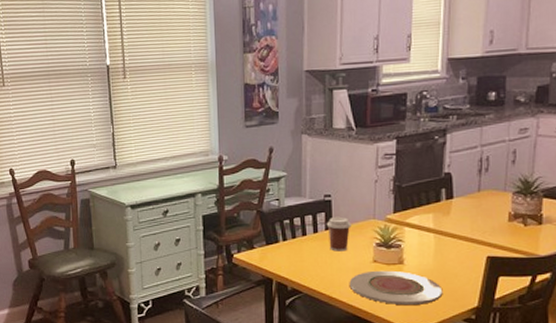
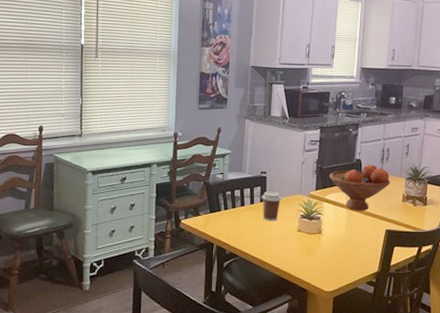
plate: present [349,270,443,304] -> none [277,238,352,269]
fruit bowl: none [410,178,492,235] -> present [329,164,391,211]

